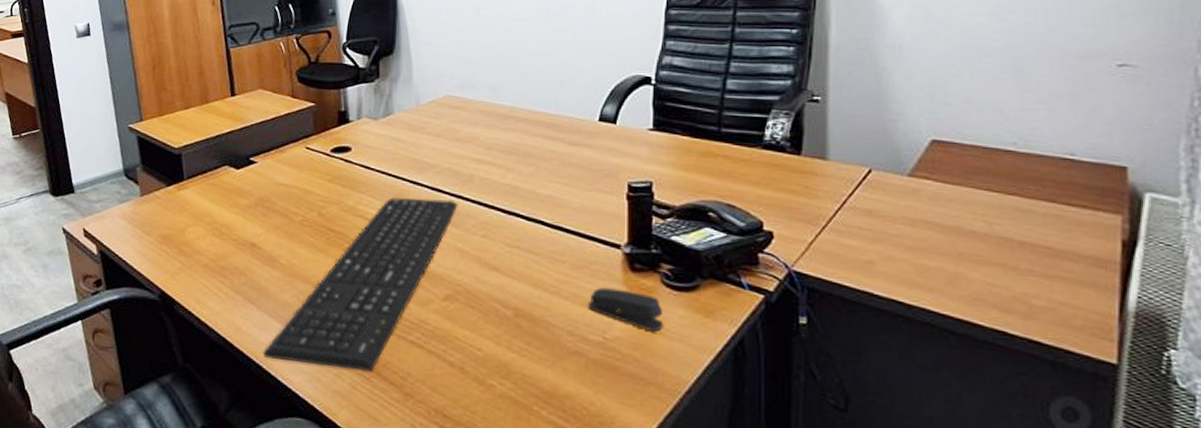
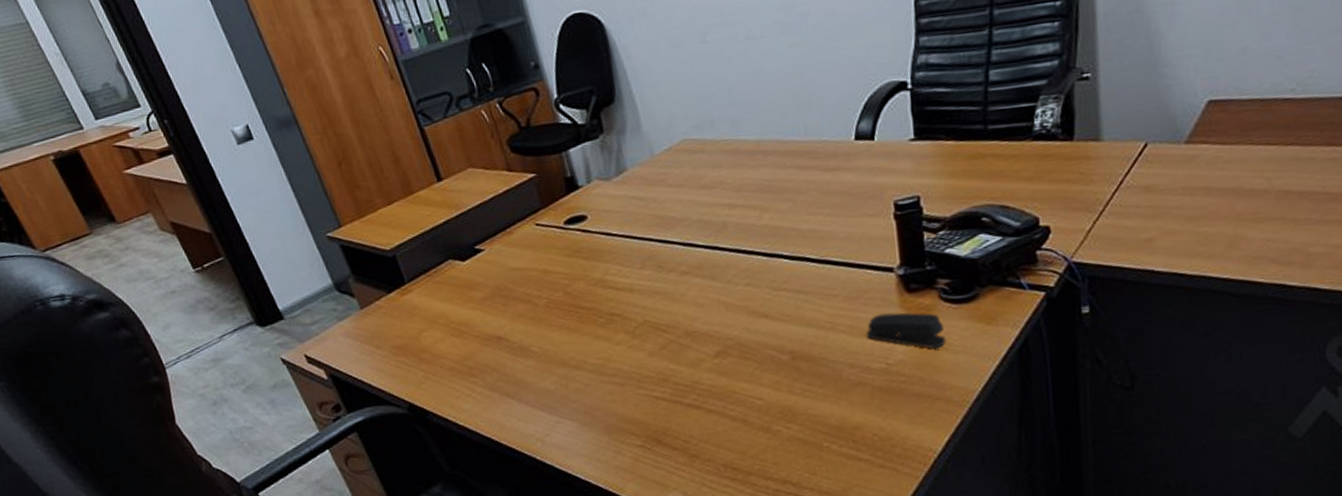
keyboard: present [263,197,458,372] -> none [533,252,715,449]

